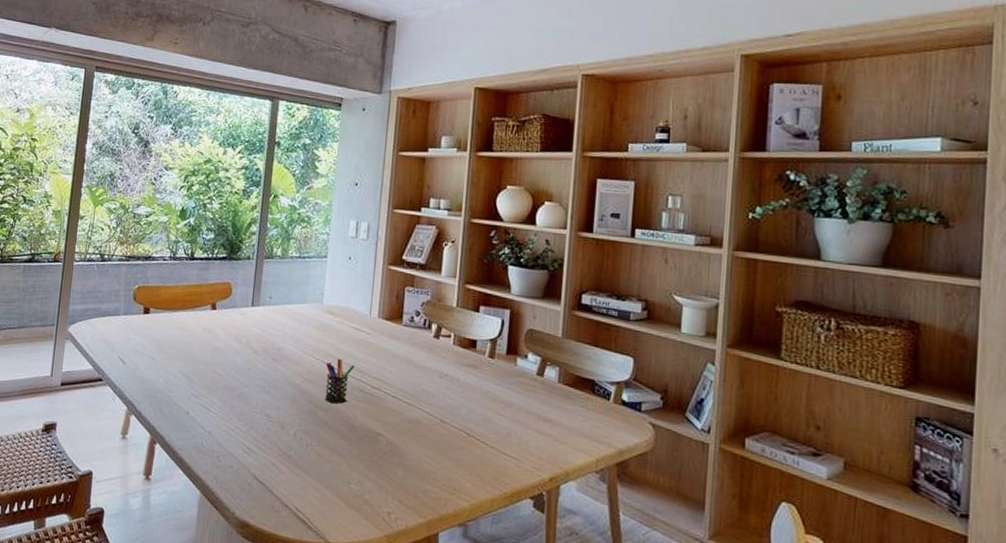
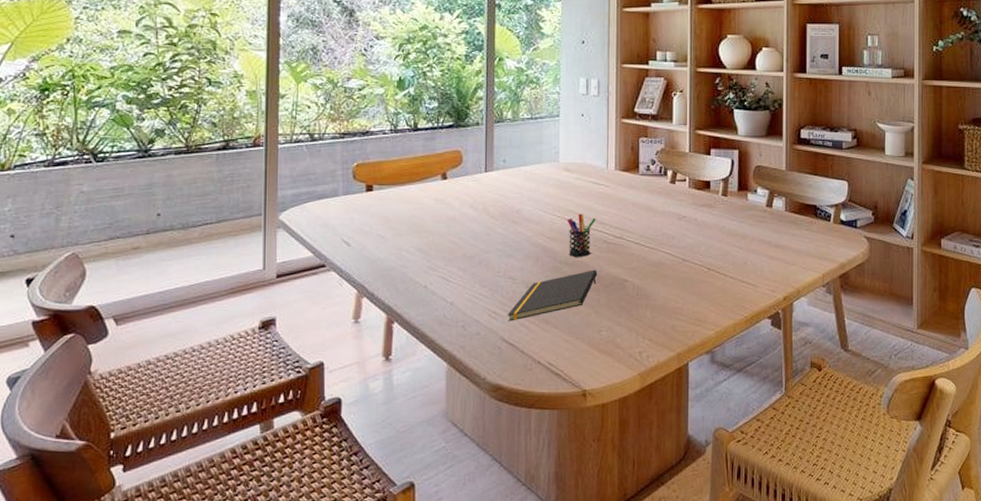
notepad: none [260,418,352,460] -> present [507,269,598,322]

